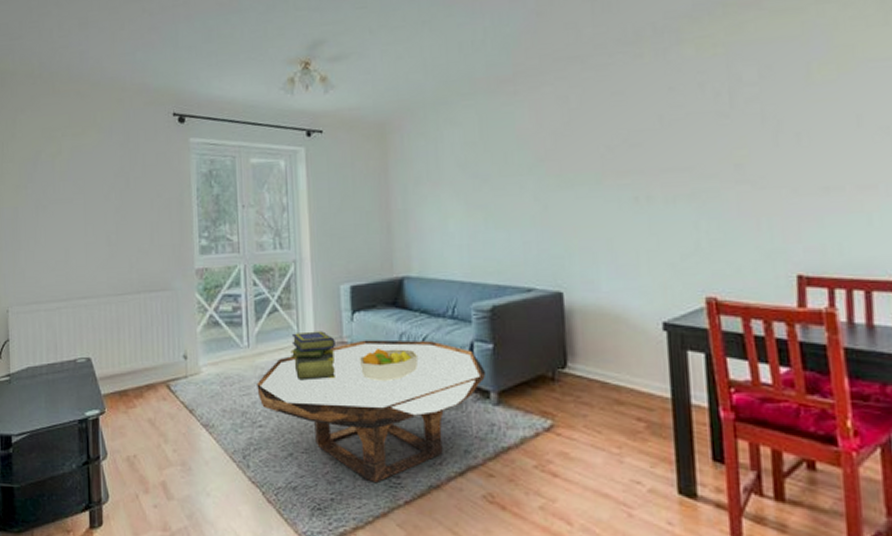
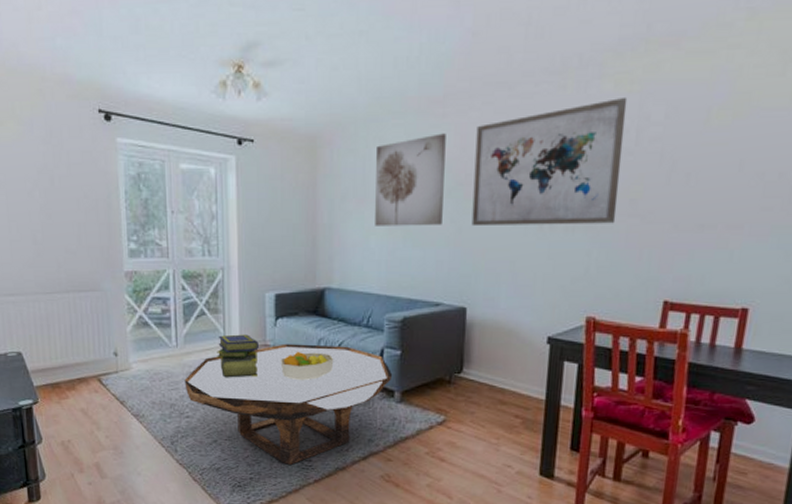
wall art: none [448,110,525,209] -> present [375,133,446,226]
wall art: none [552,60,722,204] -> present [471,96,628,227]

